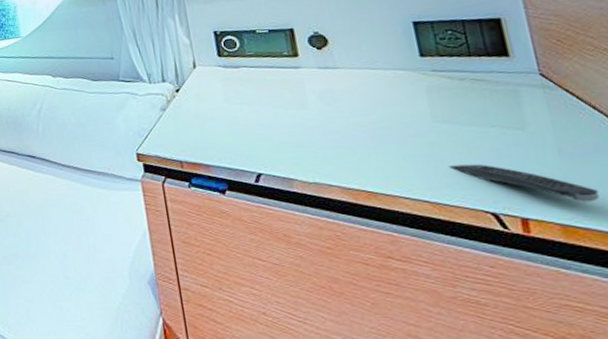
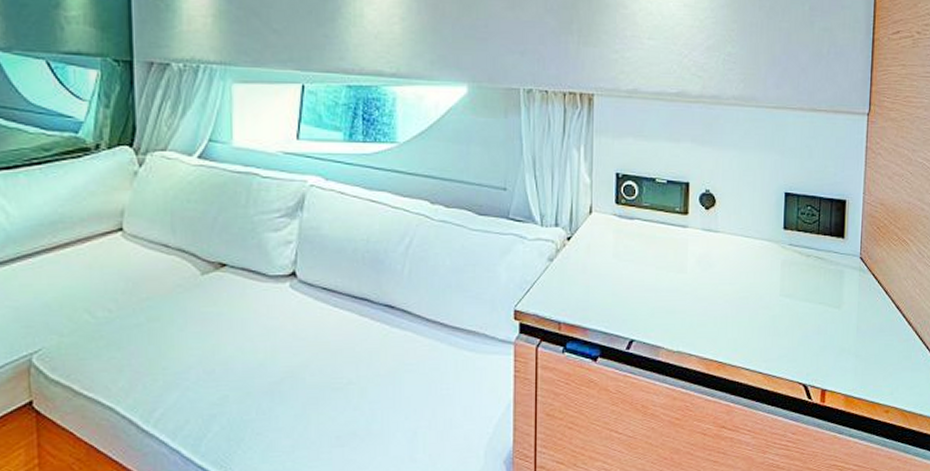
remote control: present [448,164,601,202] -> none [783,338,874,376]

